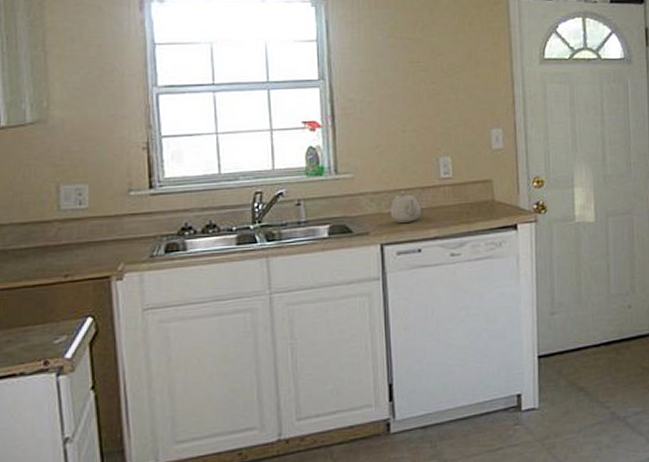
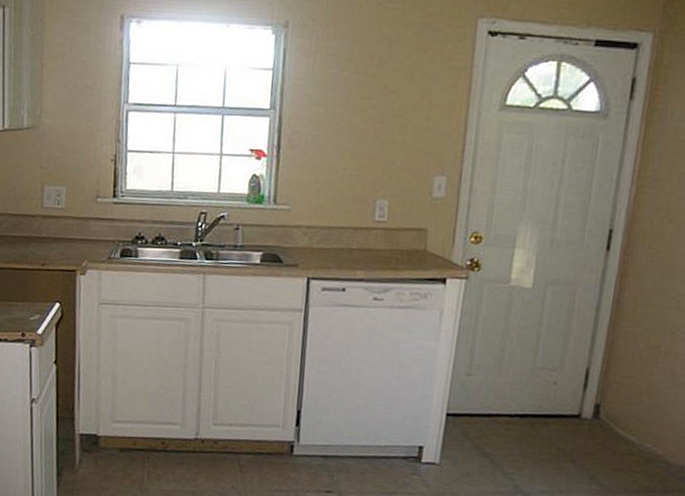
teapot: present [390,191,422,223] -> none [320,229,352,261]

